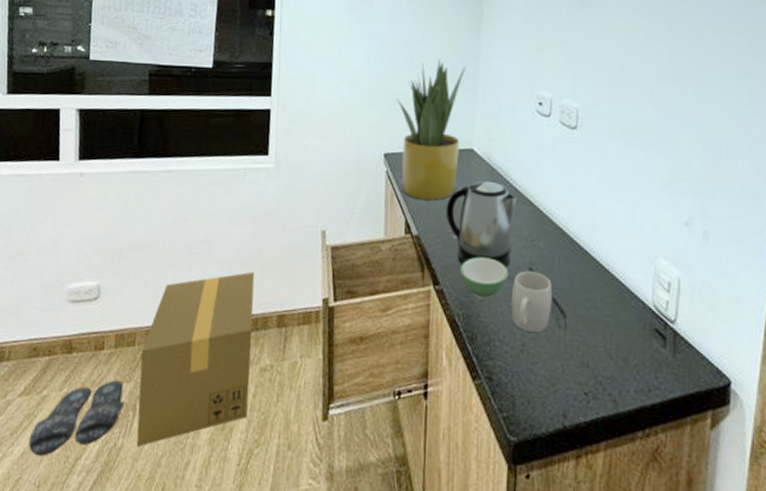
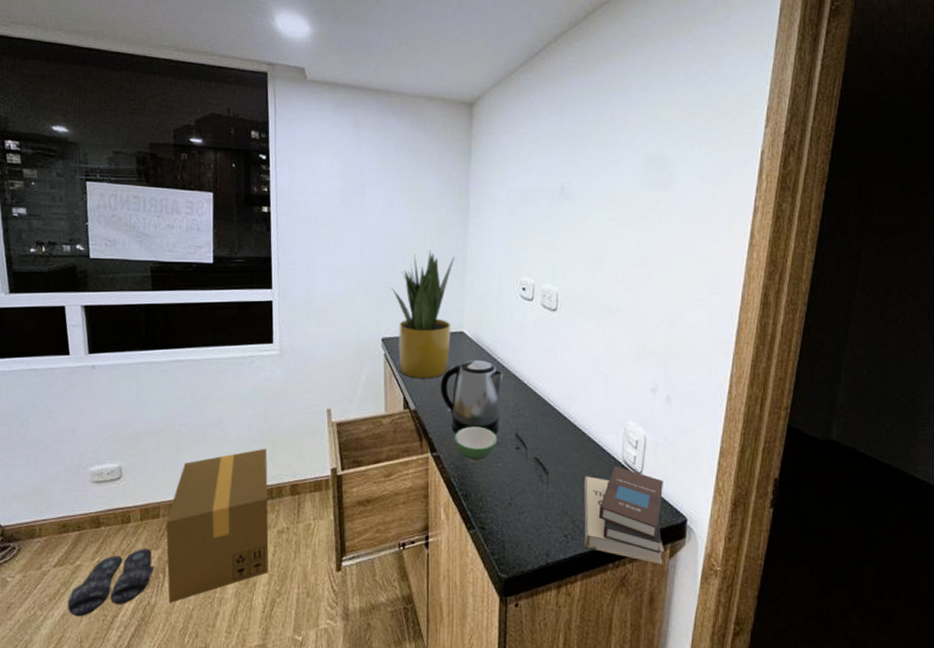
mug: present [511,271,553,332] -> none [500,436,537,488]
books: none [608,311,704,437] -> present [584,465,665,565]

